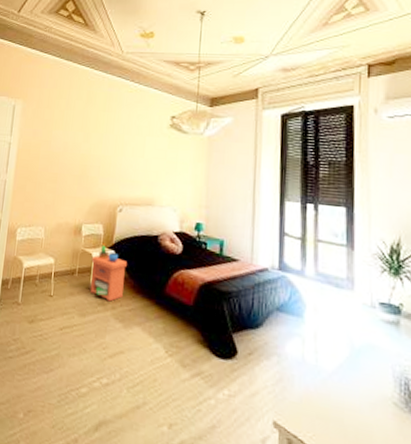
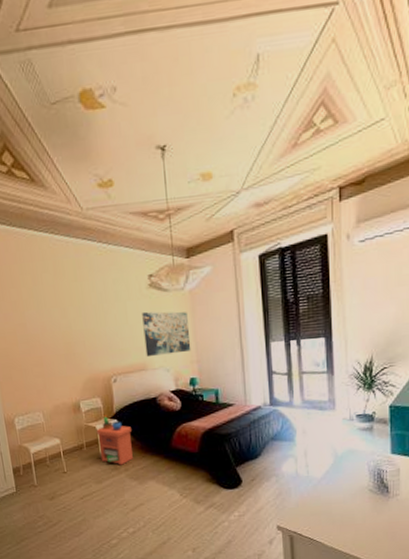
wall art: none [155,150,203,195] -> present [142,311,191,358]

